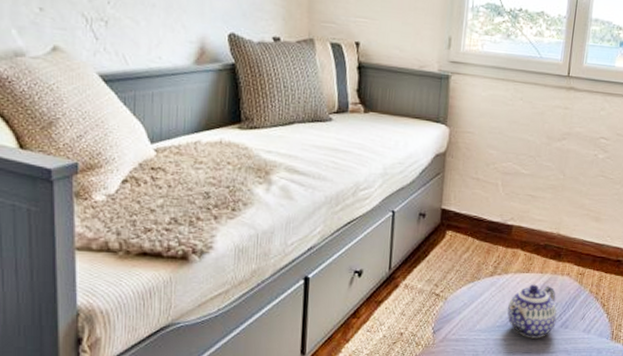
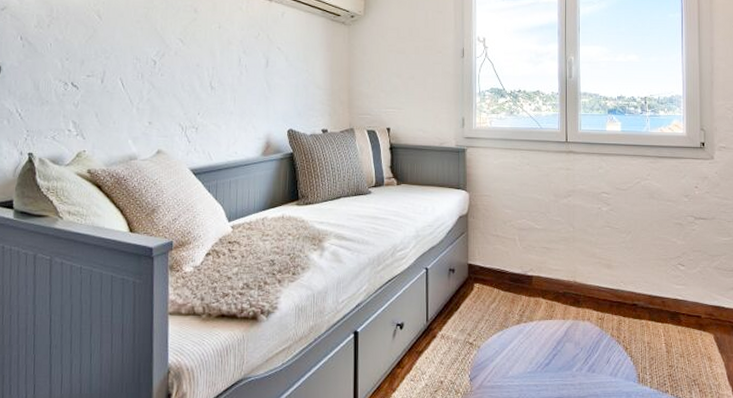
teapot: present [507,284,557,338] -> none [536,330,583,383]

